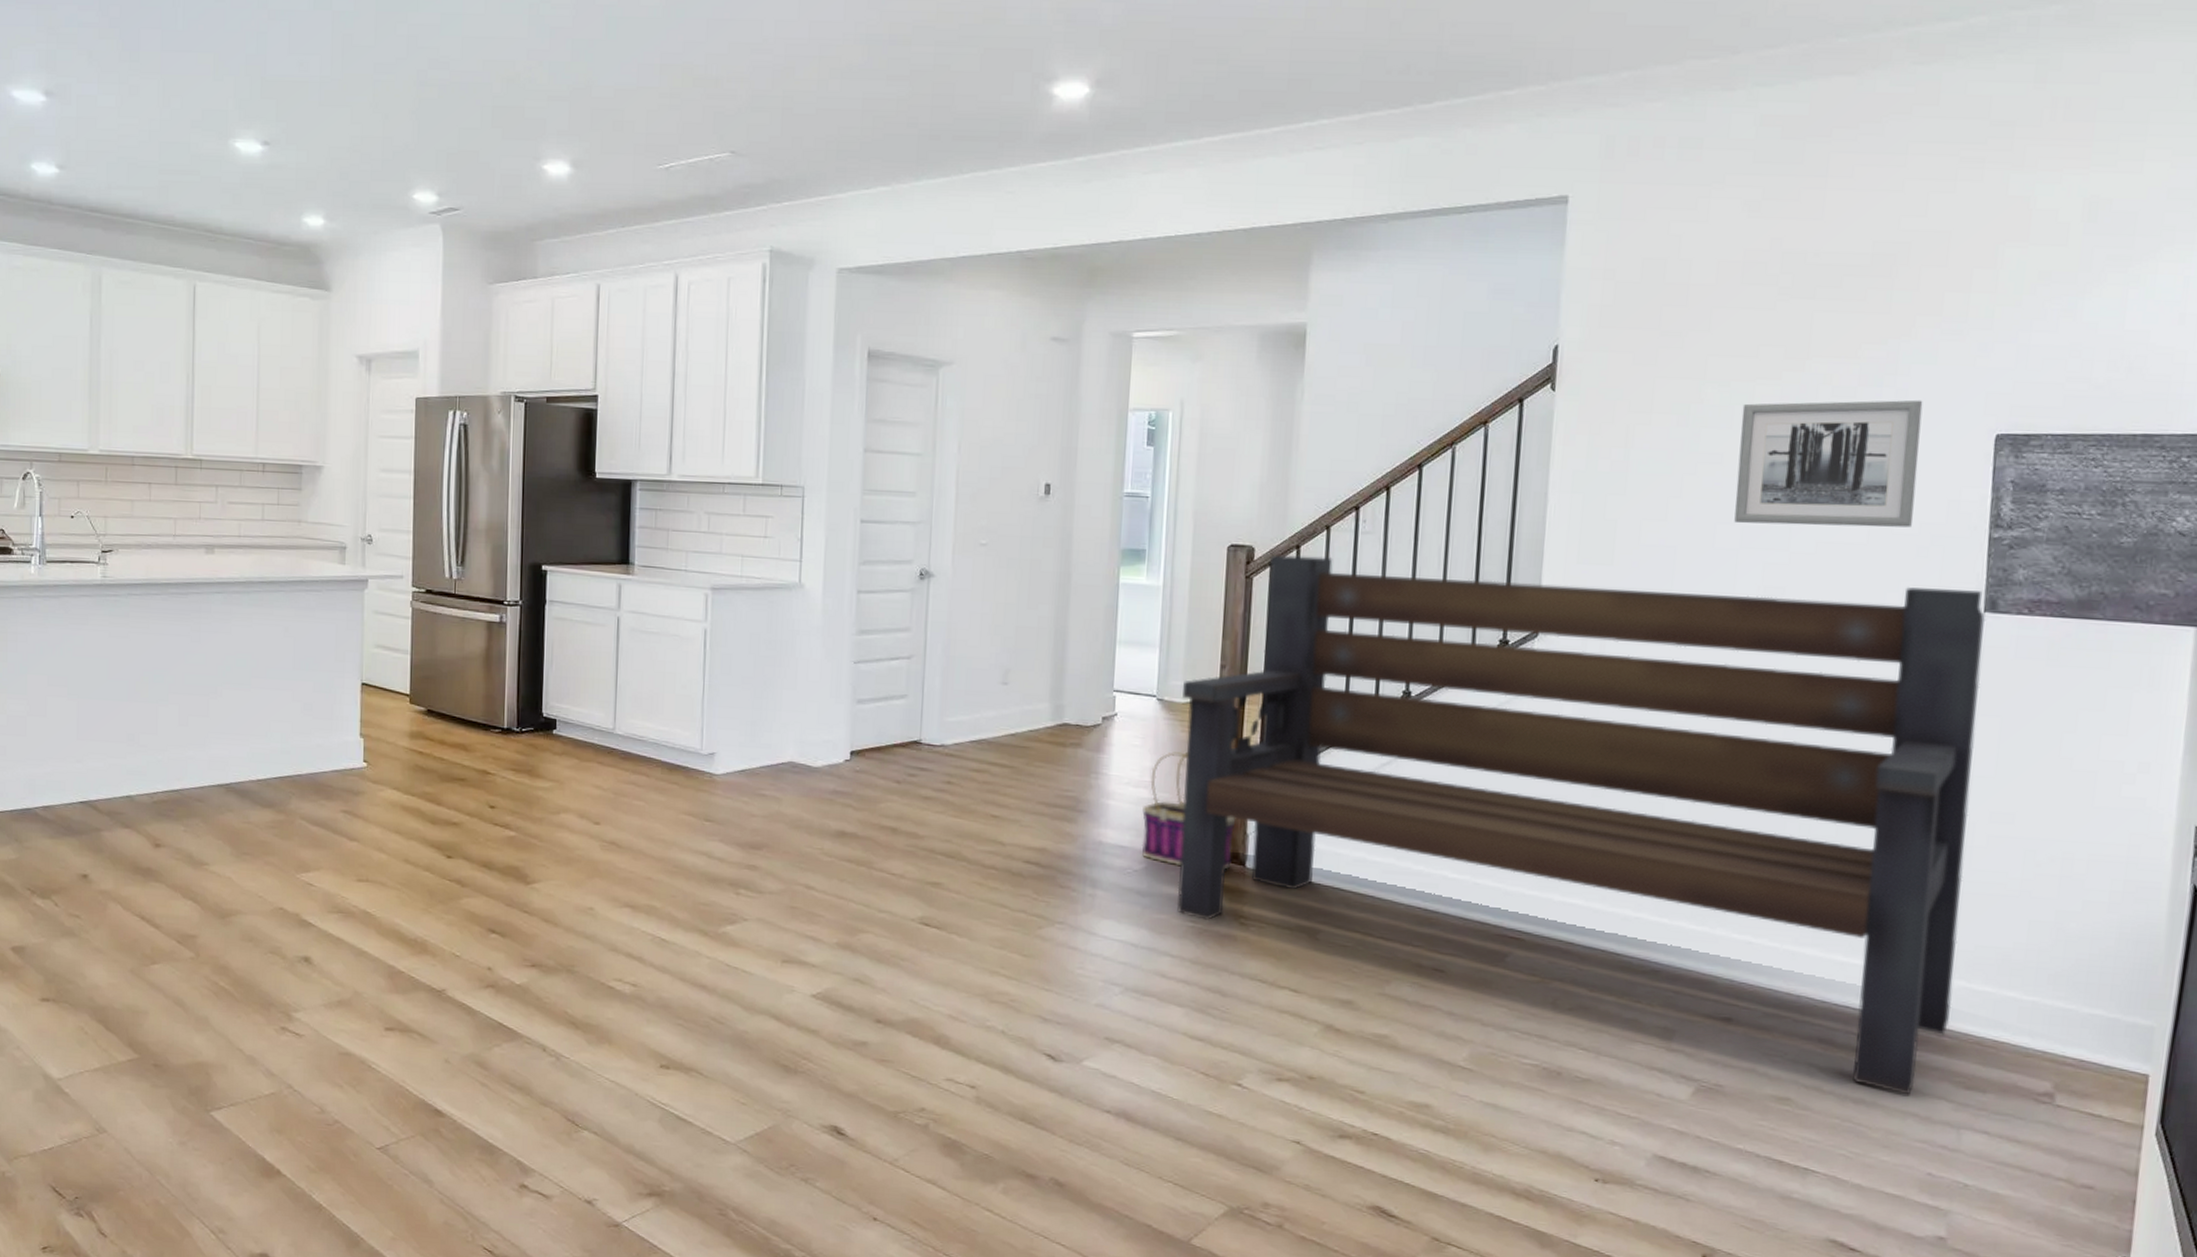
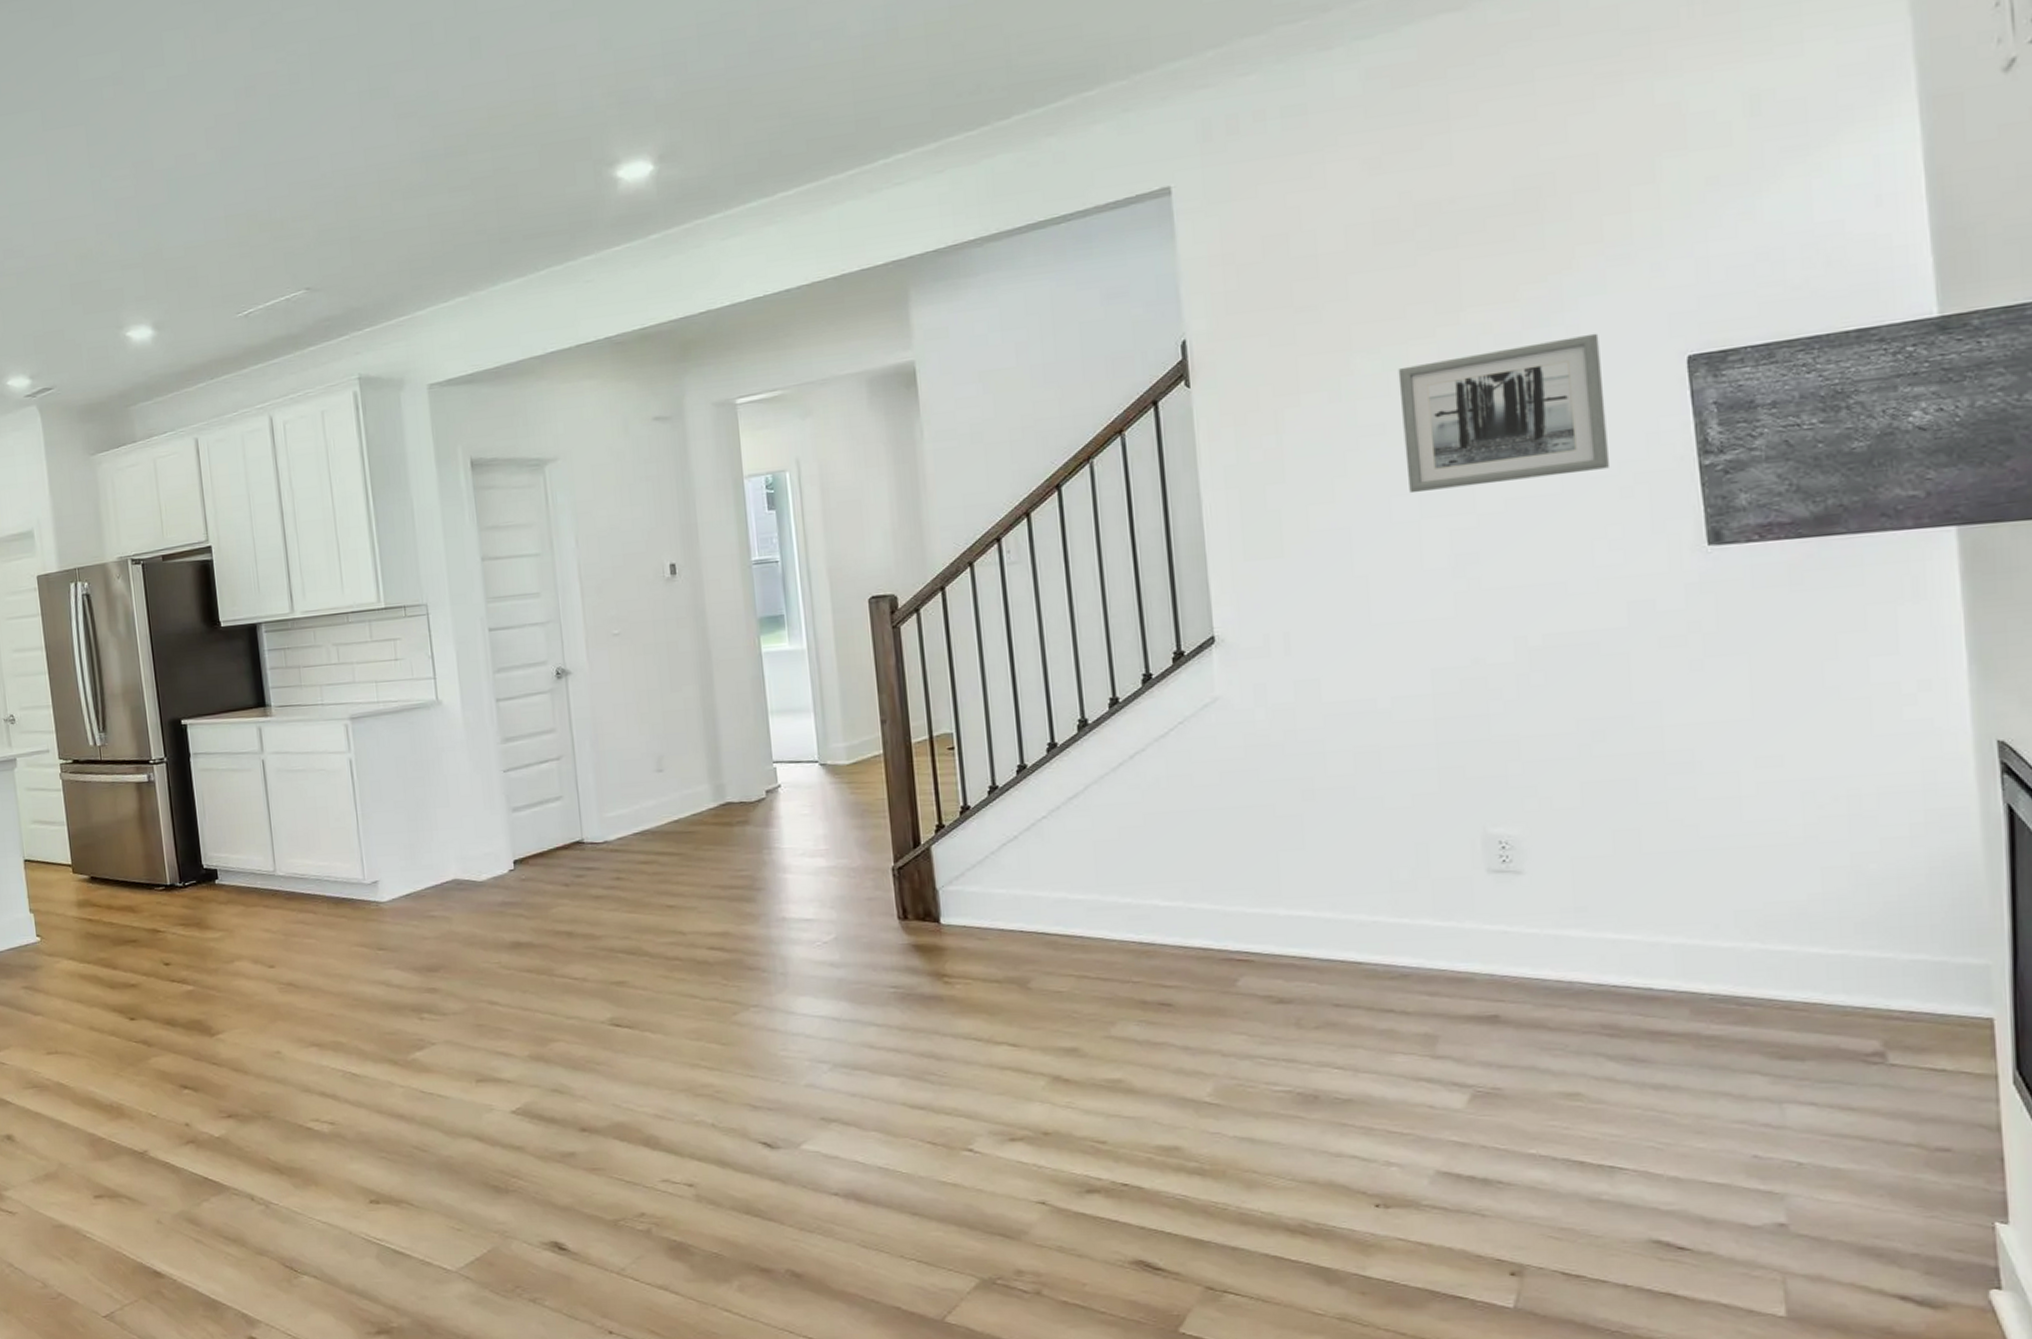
basket: present [1141,752,1236,870] -> none [822,815,925,931]
bench: present [1177,555,1986,1095] -> none [845,523,1749,1074]

